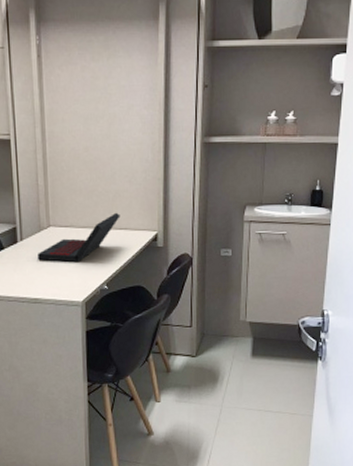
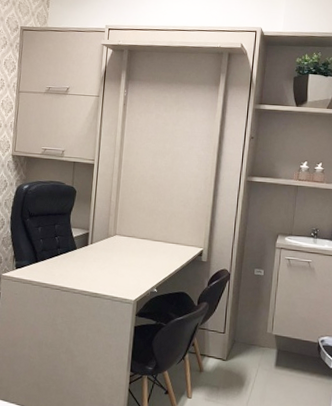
laptop: present [38,212,120,263] -> none [103,229,174,267]

